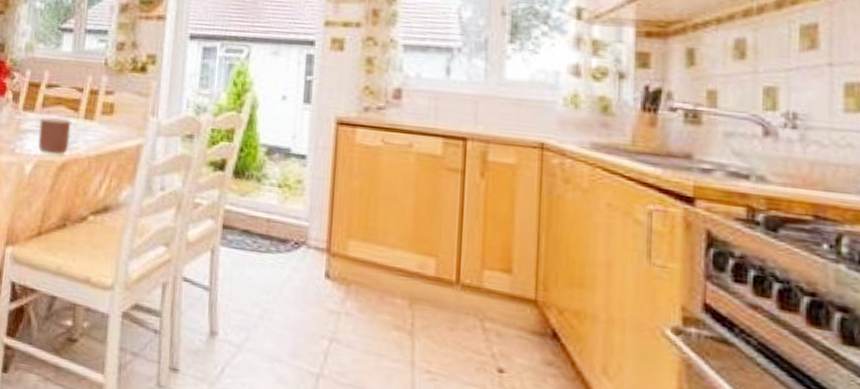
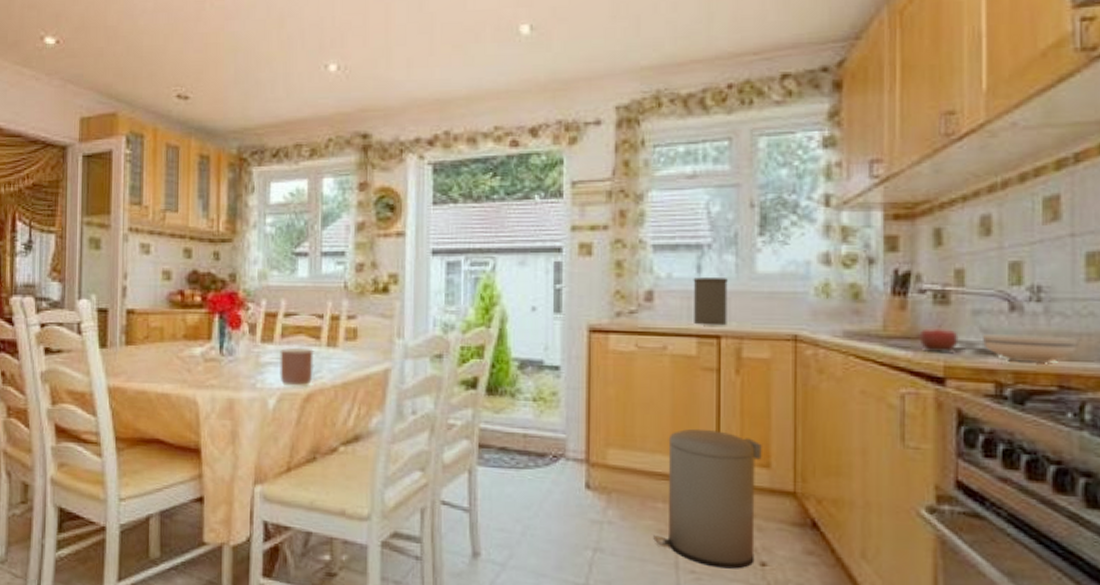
pedal bin: none [390,227,504,373] -> present [653,428,762,569]
canister: none [441,79,476,129] -> present [693,277,728,326]
fruit: none [668,145,710,172] -> present [919,325,959,352]
bowl: none [735,157,835,192] -> present [983,333,1078,364]

